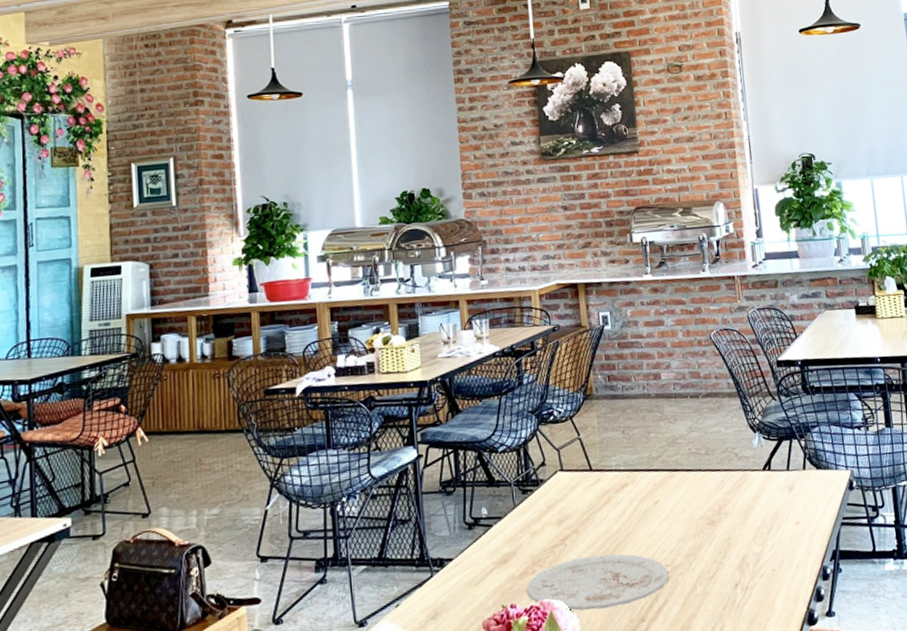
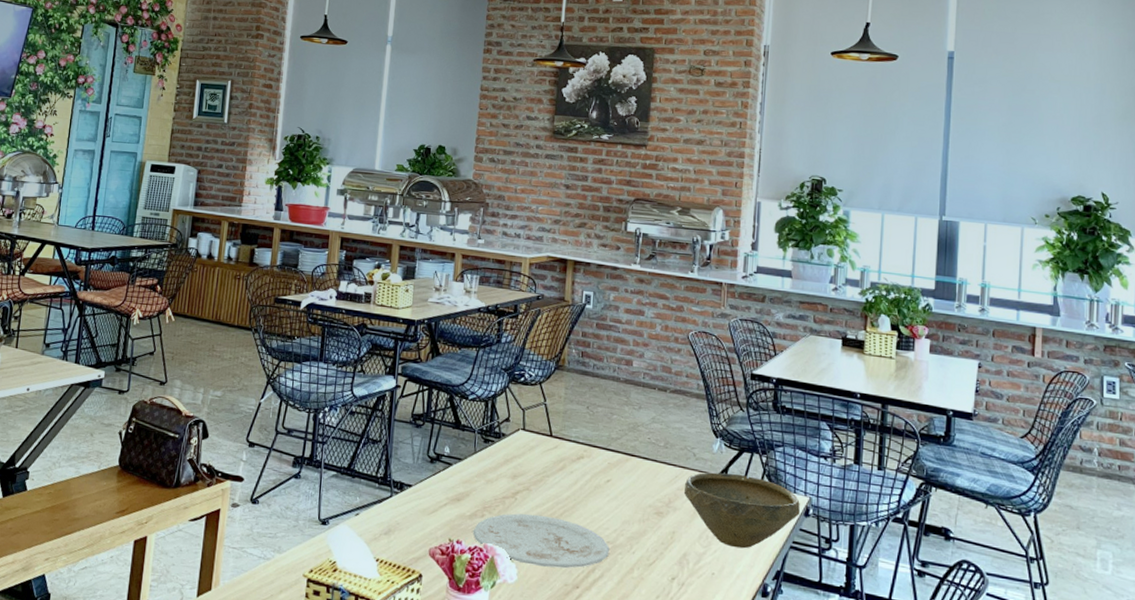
bowl: none [732,463,844,539] -> present [683,472,800,549]

